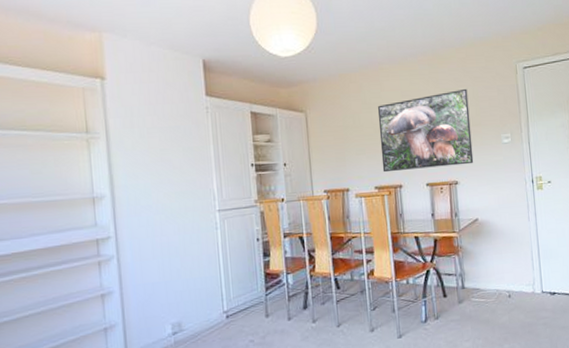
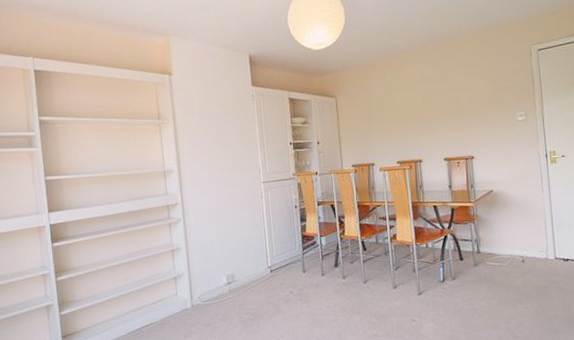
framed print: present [377,88,474,173] -> none [399,71,489,149]

